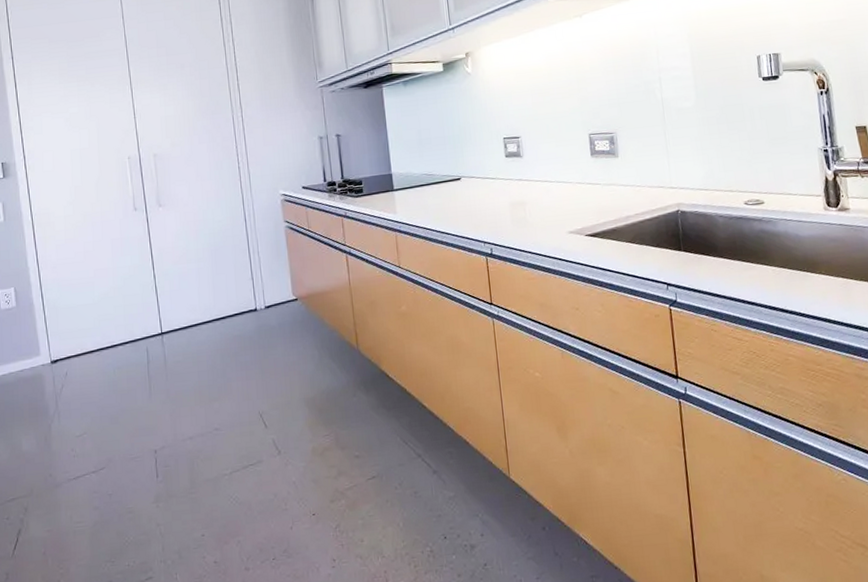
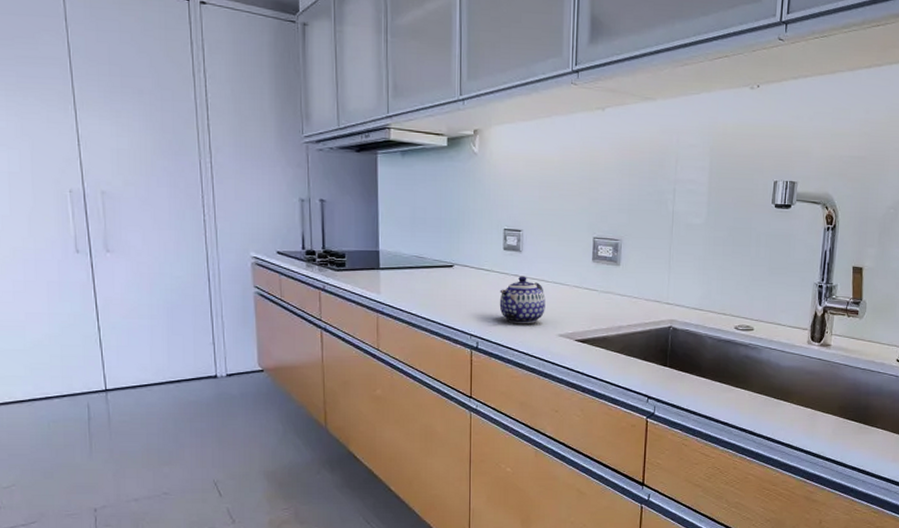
teapot: none [506,179,552,227] -> present [499,276,546,324]

